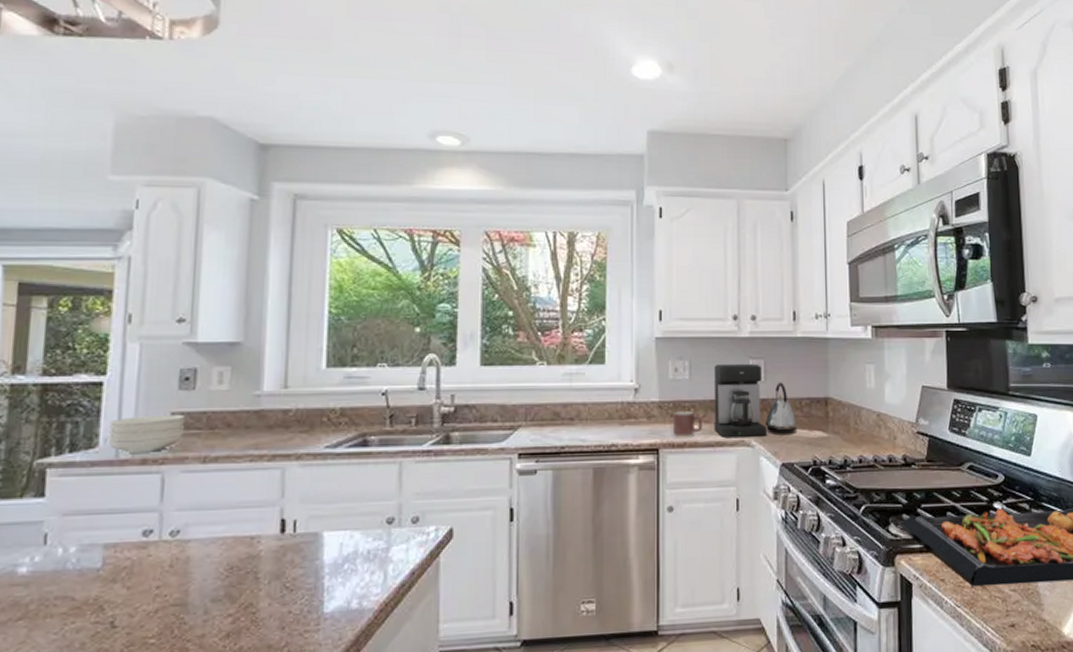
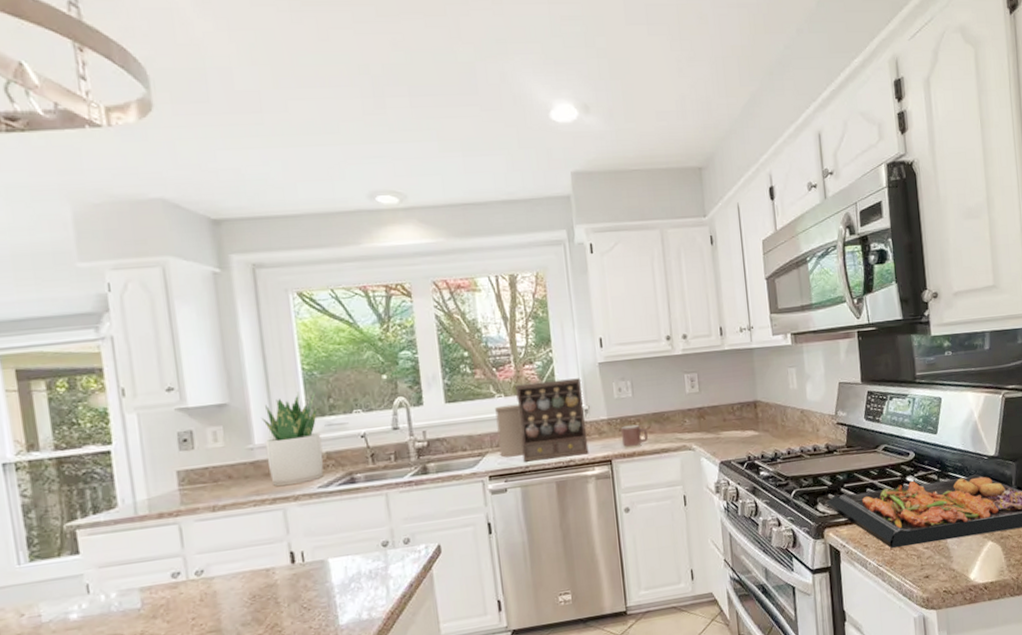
bowl: present [107,414,186,454] -> none [123,471,192,510]
planter: none [273,336,340,442] -> present [262,391,324,487]
canister: none [534,374,563,434] -> present [495,404,524,458]
spice rack: none [559,352,634,441] -> present [515,378,589,462]
coffee maker: present [714,363,766,439] -> none [654,377,705,445]
kettle: present [765,382,798,436] -> none [702,391,732,438]

